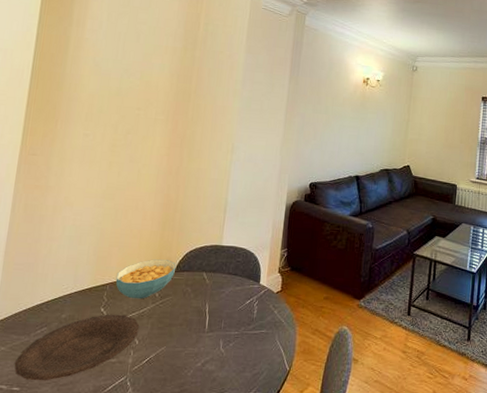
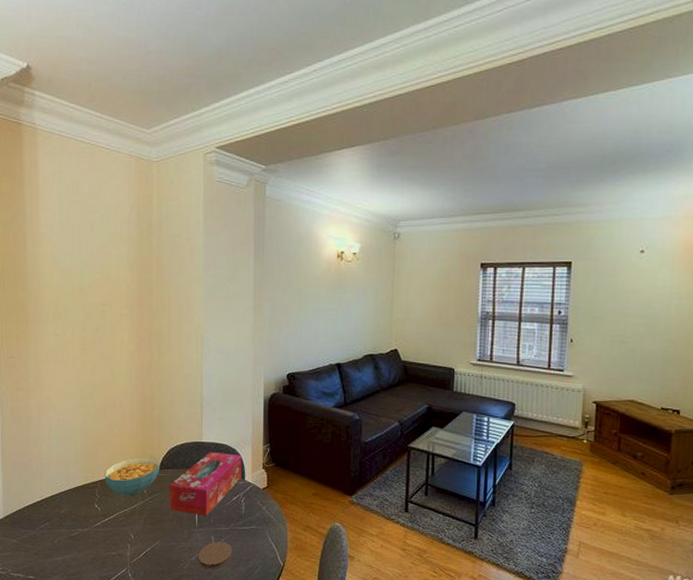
plate: present [14,314,140,381] -> none [26,510,133,571]
tissue box: none [180,255,259,319] -> present [169,451,241,516]
coaster: none [204,346,240,376] -> present [199,541,233,570]

